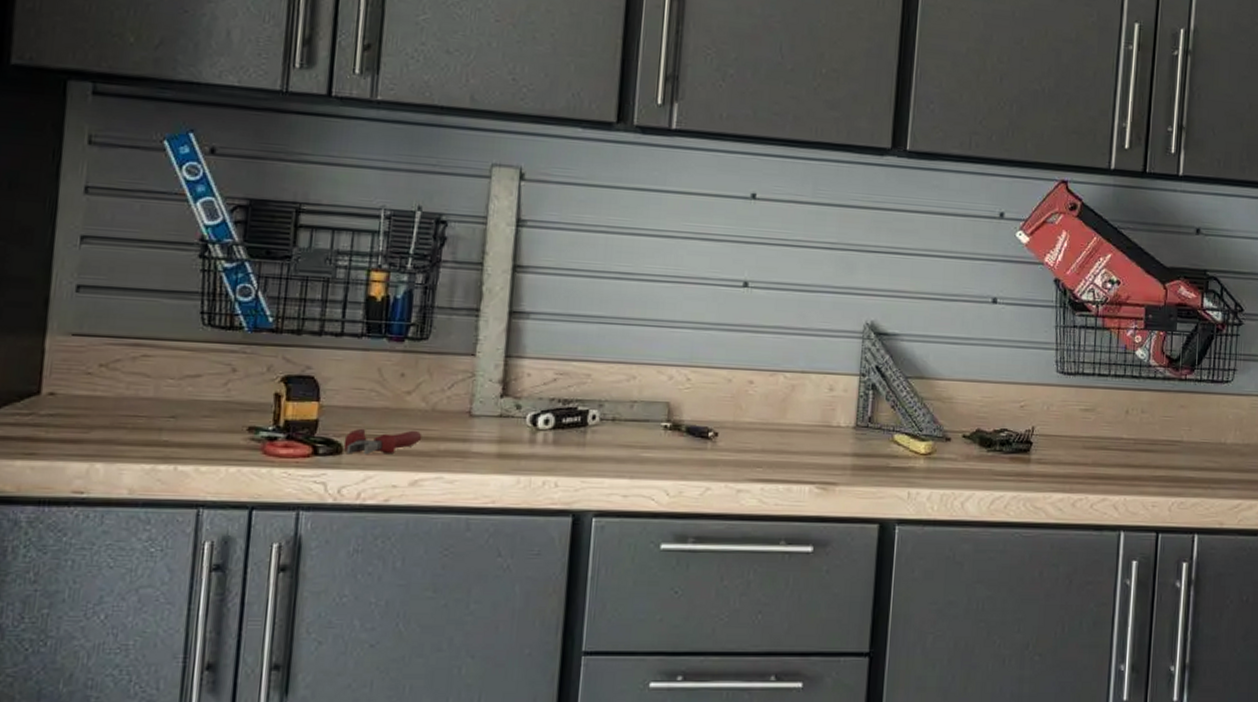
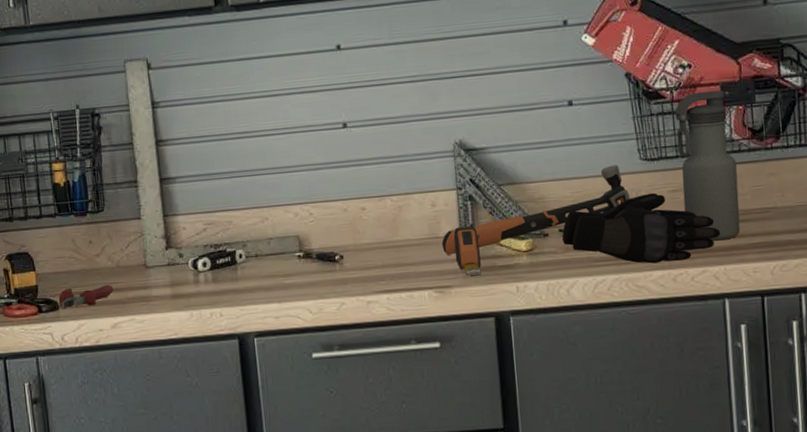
claw hammer: none [833,373,1042,448] -> present [441,164,631,255]
tape measure: none [846,417,877,475] -> present [453,226,482,276]
glove: none [964,408,1126,486] -> present [561,192,721,264]
water bottle: none [1093,311,1150,469] -> present [675,90,740,241]

